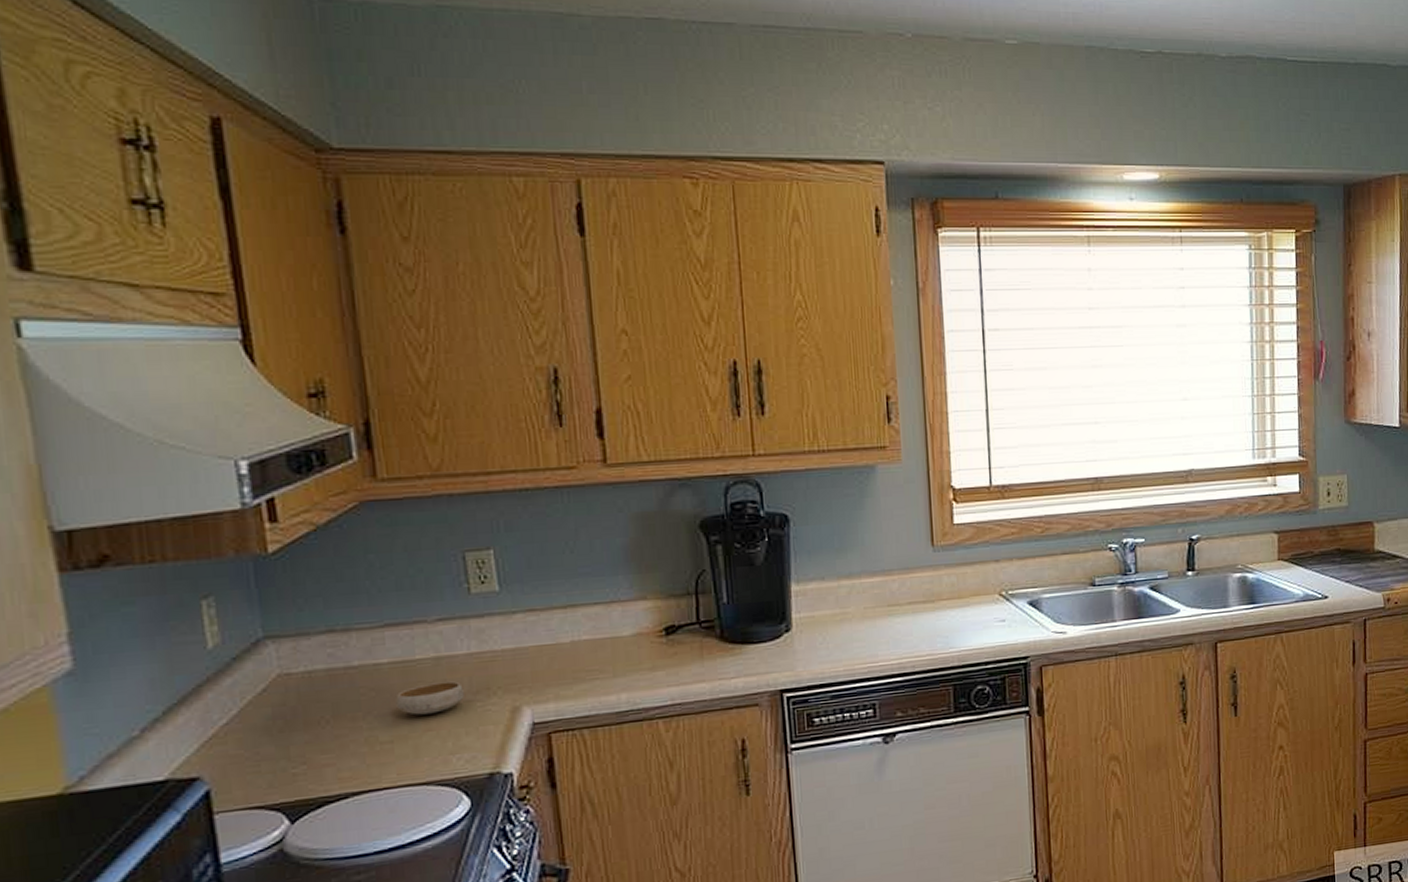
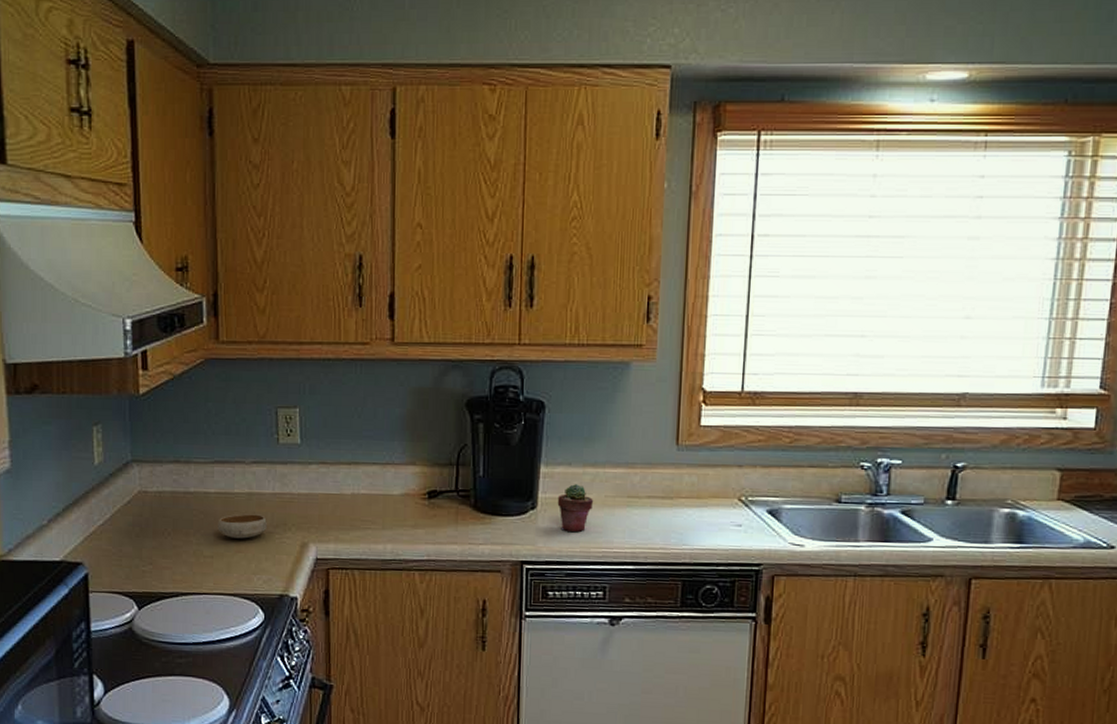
potted succulent: none [813,599,853,651] -> present [557,484,594,532]

